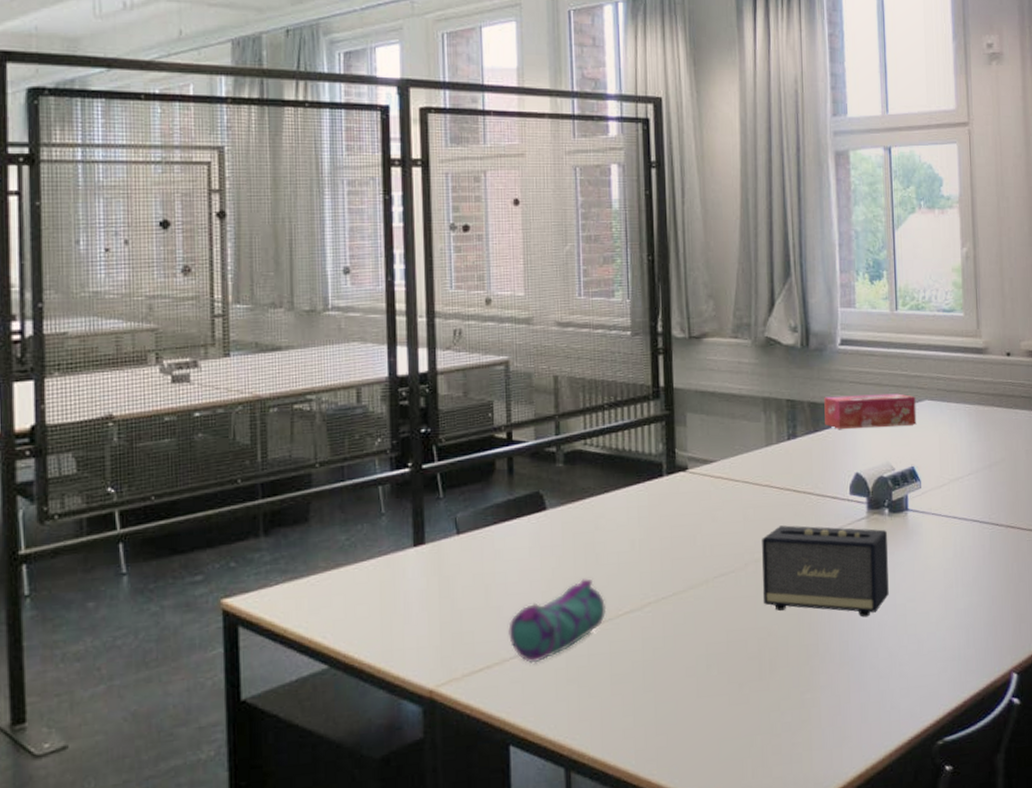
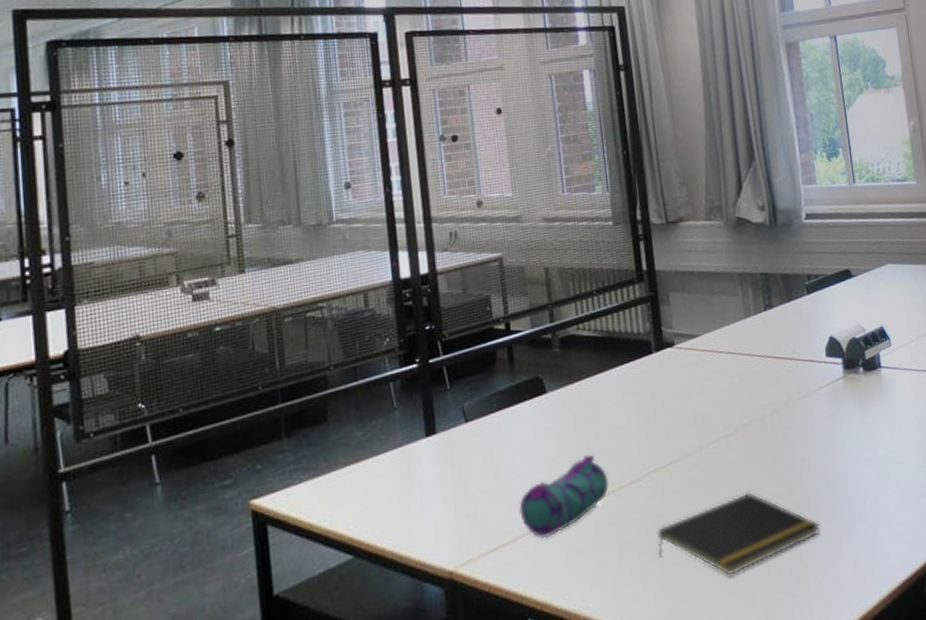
notepad: none [653,631,829,717] -> present [657,492,821,576]
speaker: present [762,525,889,618] -> none [748,387,870,471]
tissue box: present [824,393,917,429] -> none [795,259,882,297]

